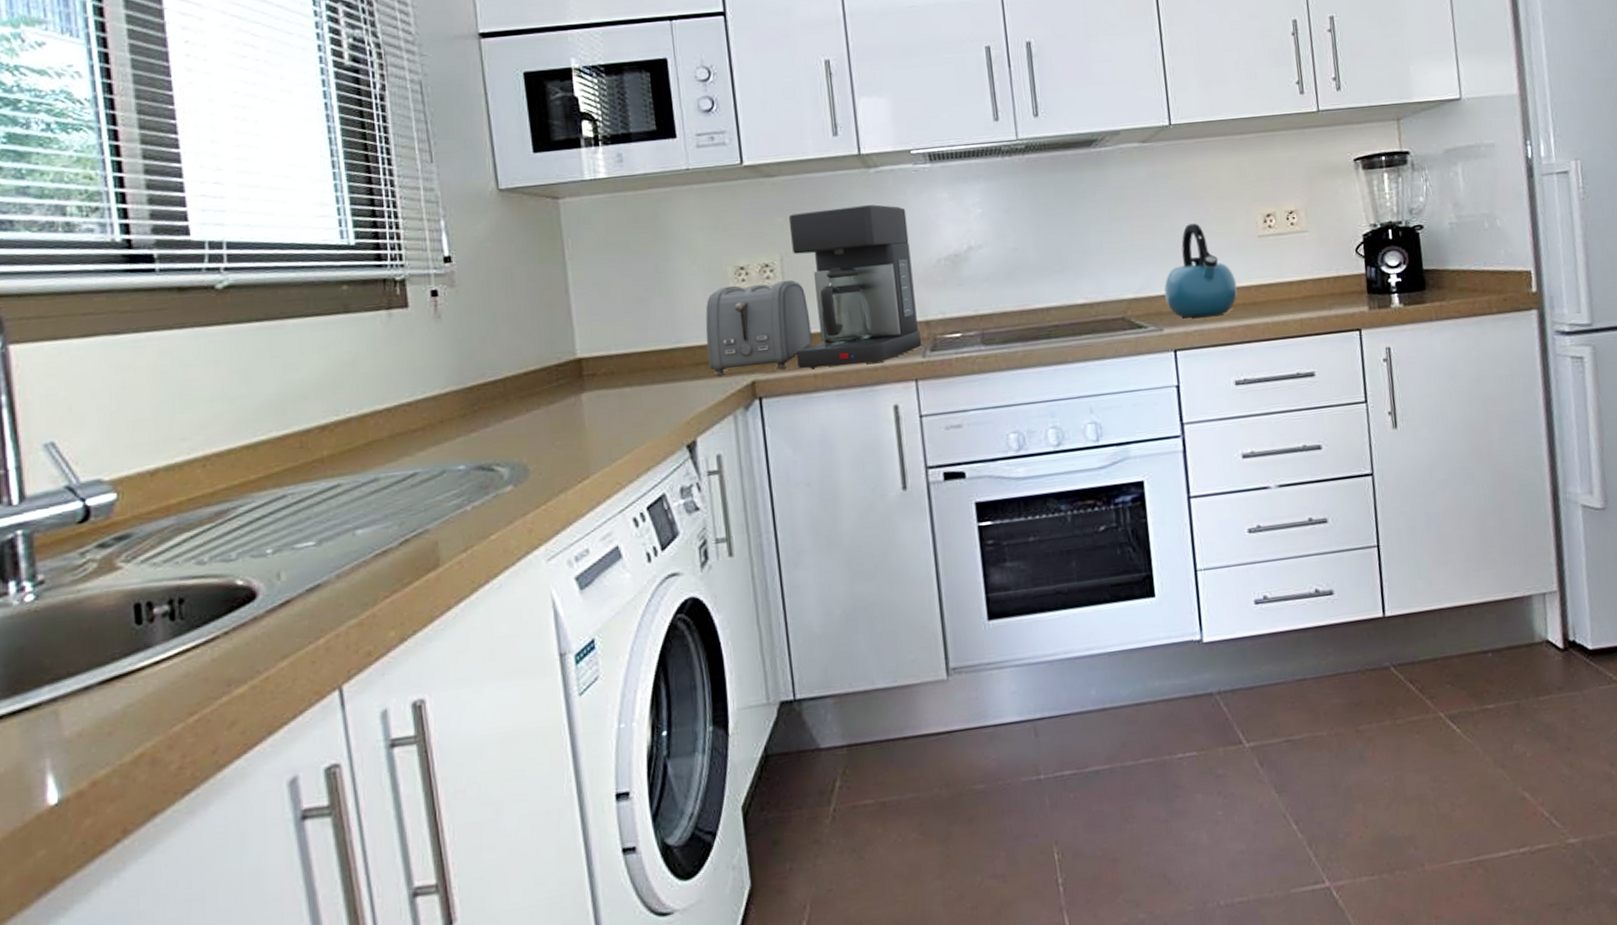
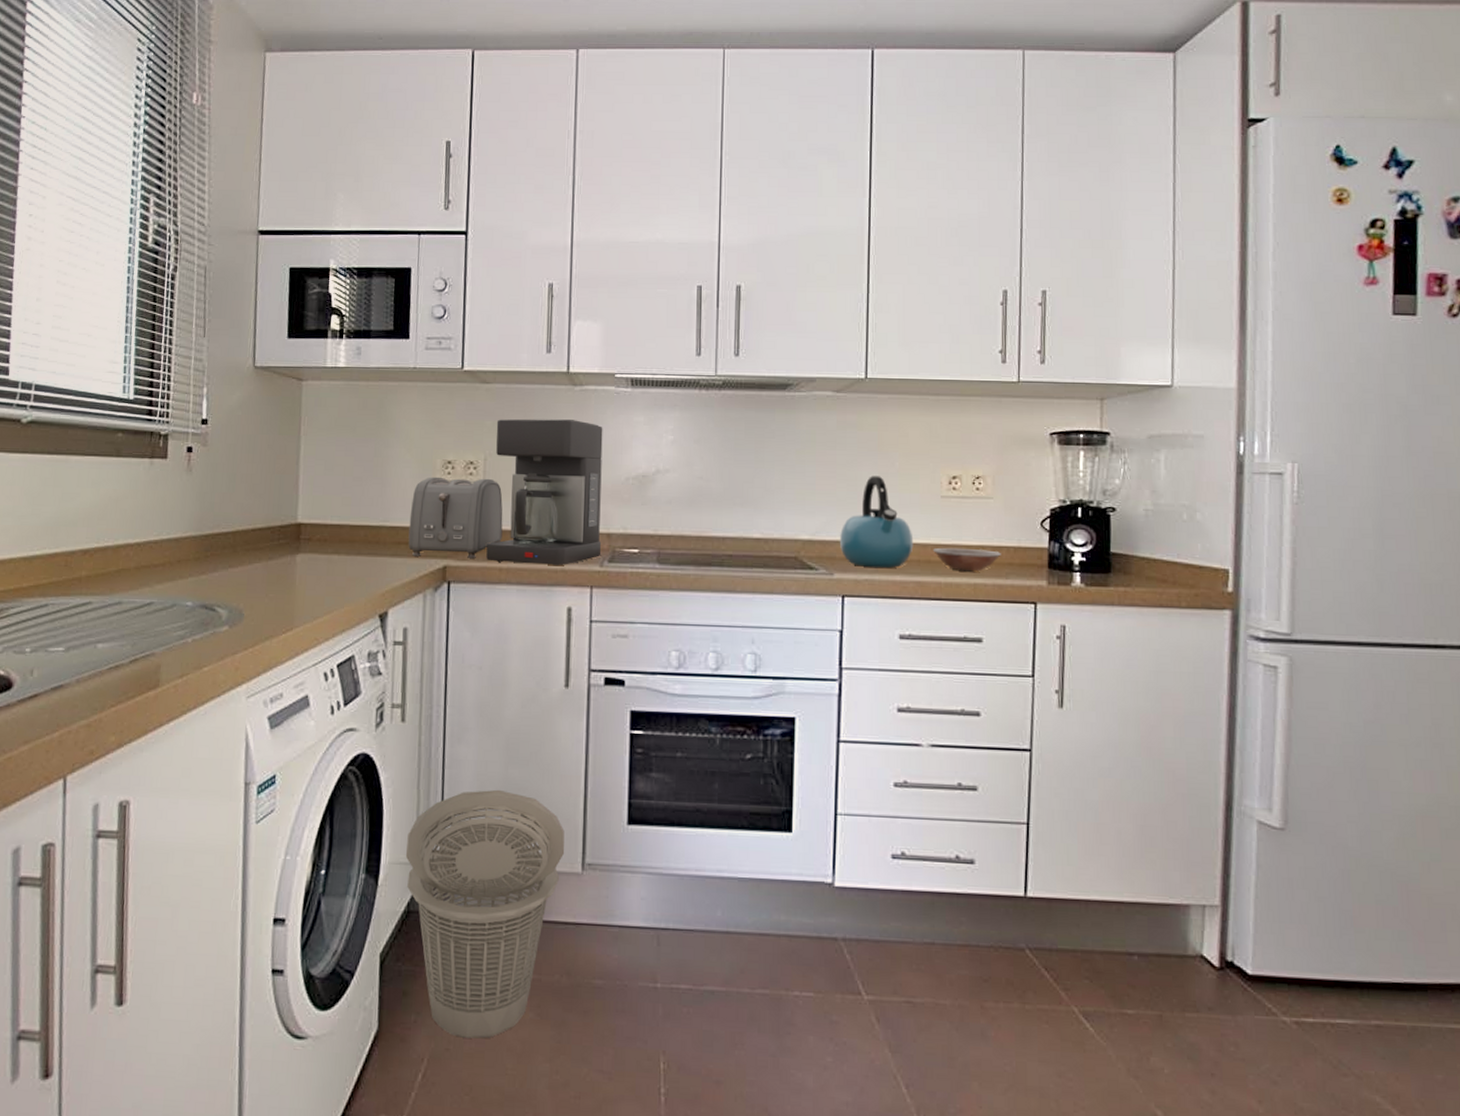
laundry basket: none [753,609,927,875] -> present [405,789,565,1039]
bowl: none [1256,283,1322,308] -> present [932,547,1001,572]

